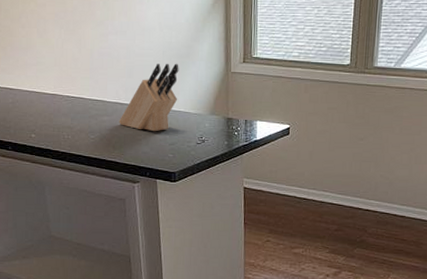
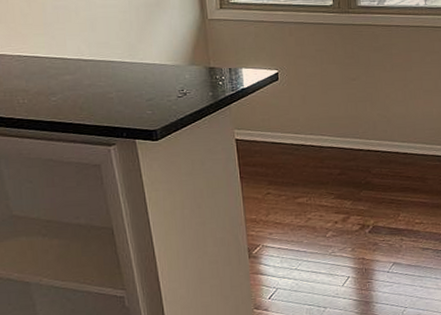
knife block: present [119,63,179,132] -> none [84,13,151,88]

